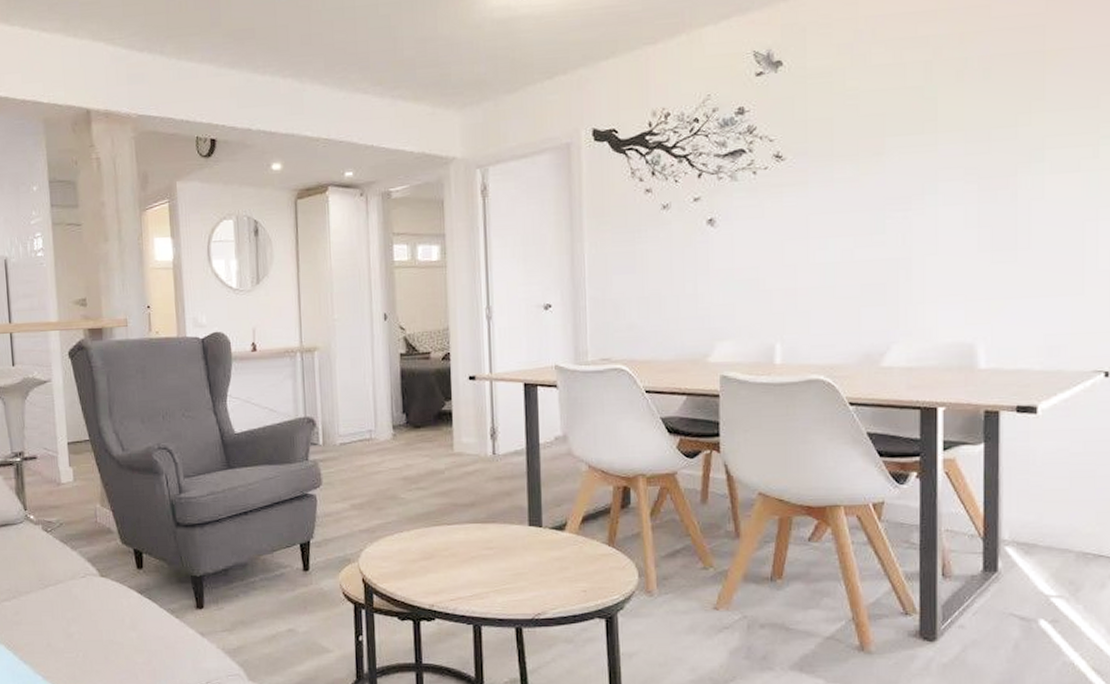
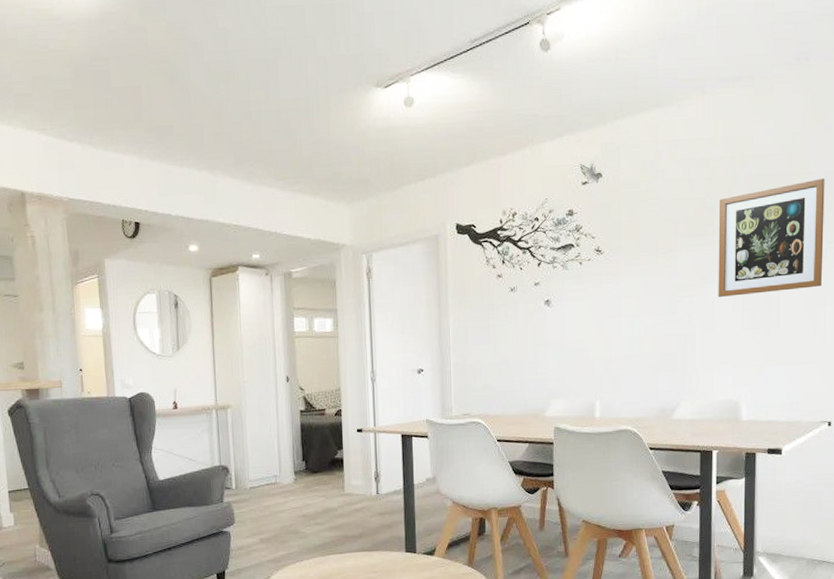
wall art: none [943,55,1095,212] -> present [718,178,825,298]

